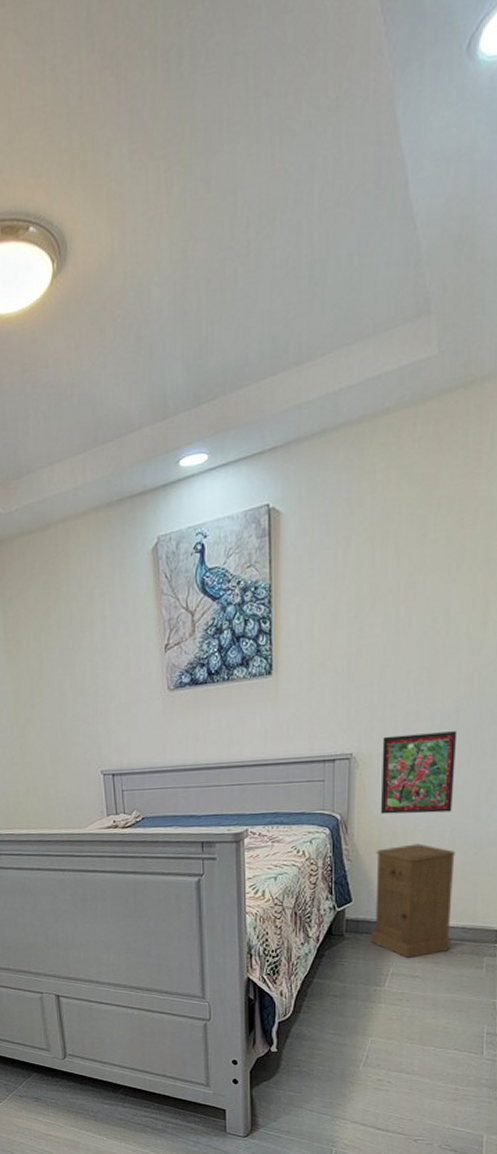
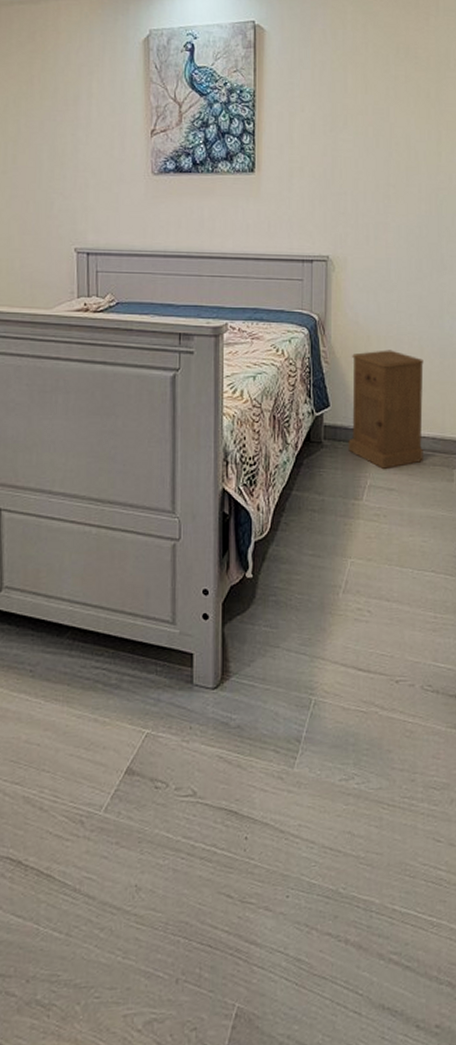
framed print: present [380,731,458,814] -> none [355,243,421,321]

